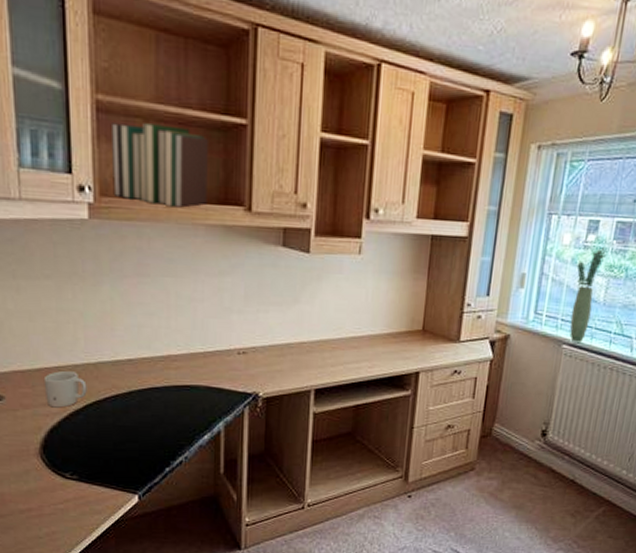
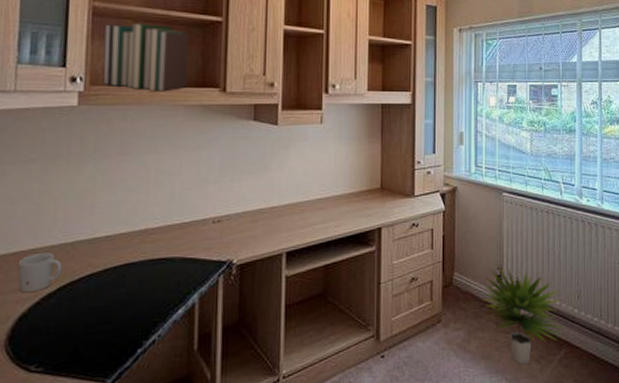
plant: none [521,421,610,517] -> present [481,266,566,364]
vase: present [569,248,607,342] -> none [504,107,526,190]

